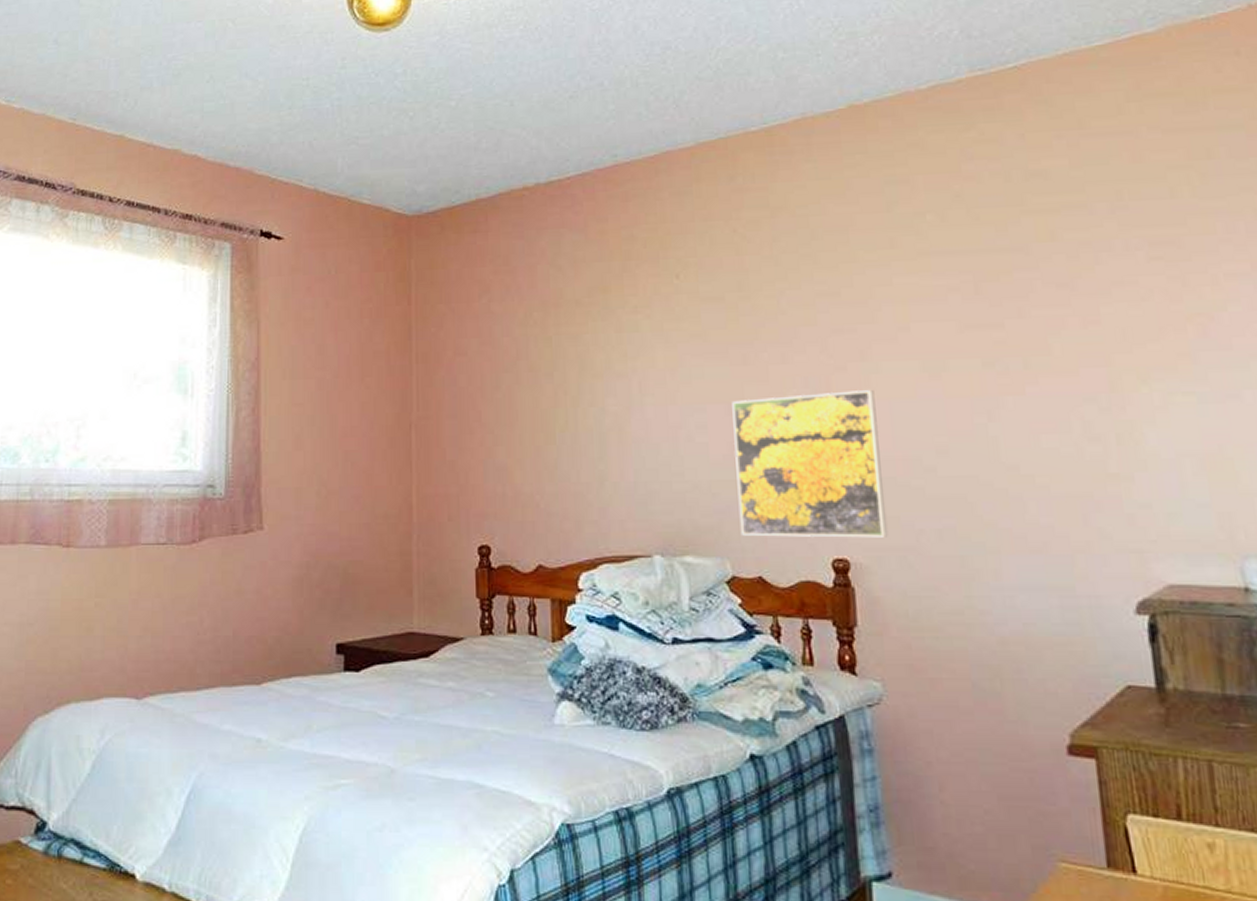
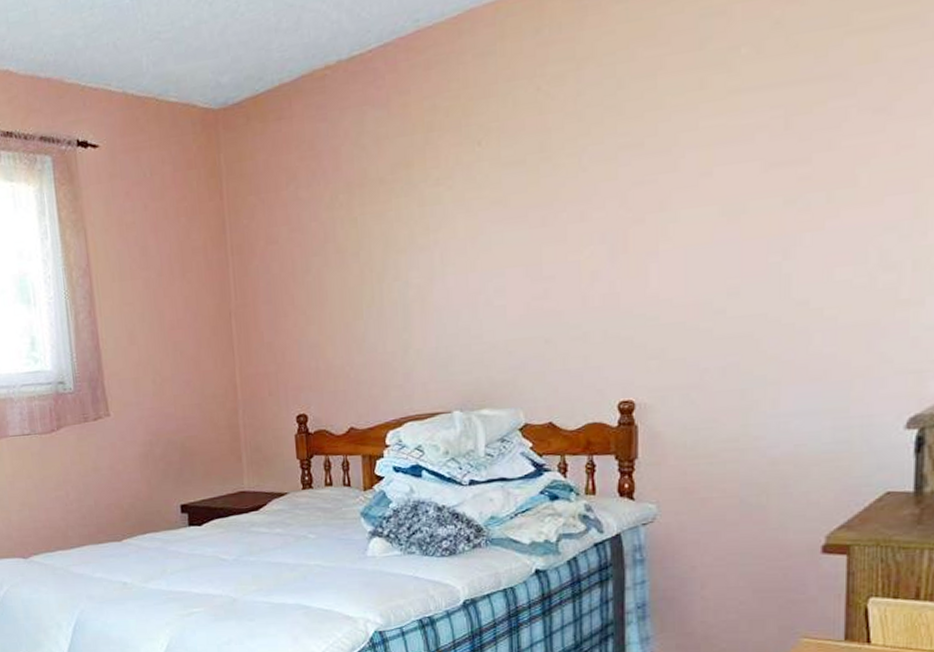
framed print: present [732,390,888,538] -> none [530,239,673,387]

